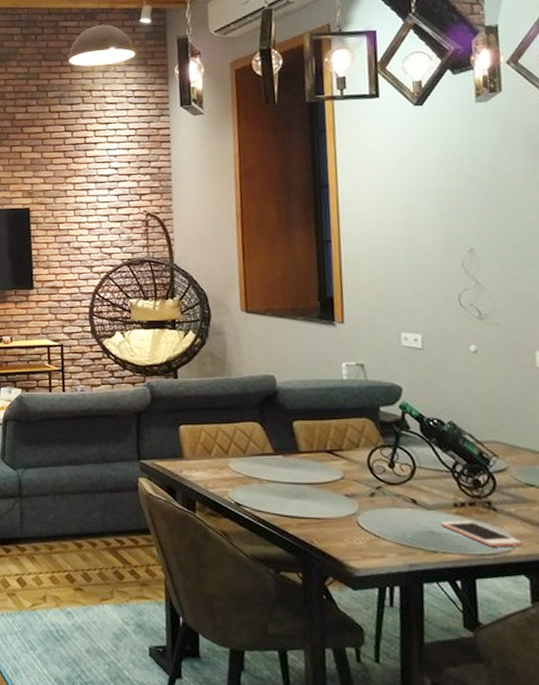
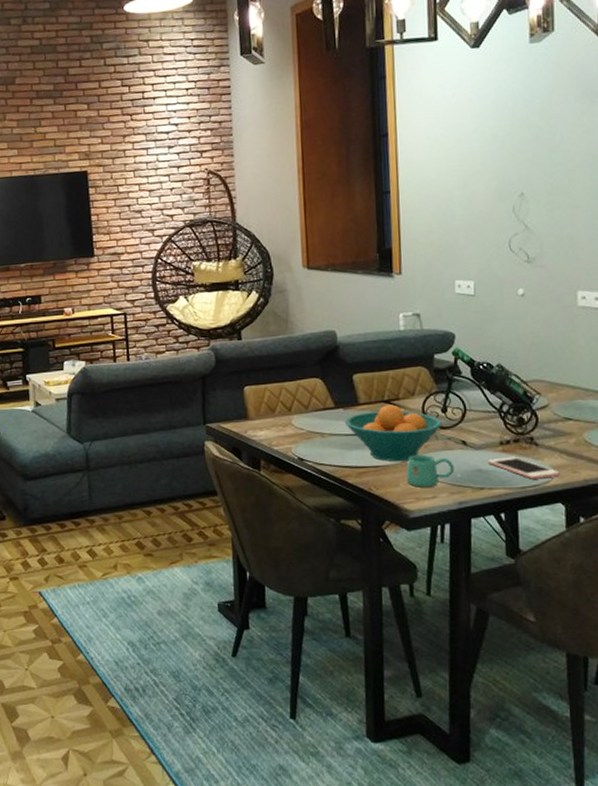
fruit bowl: none [284,455,390,516] -> present [344,404,442,462]
mug: none [351,510,404,545] -> present [407,454,455,487]

